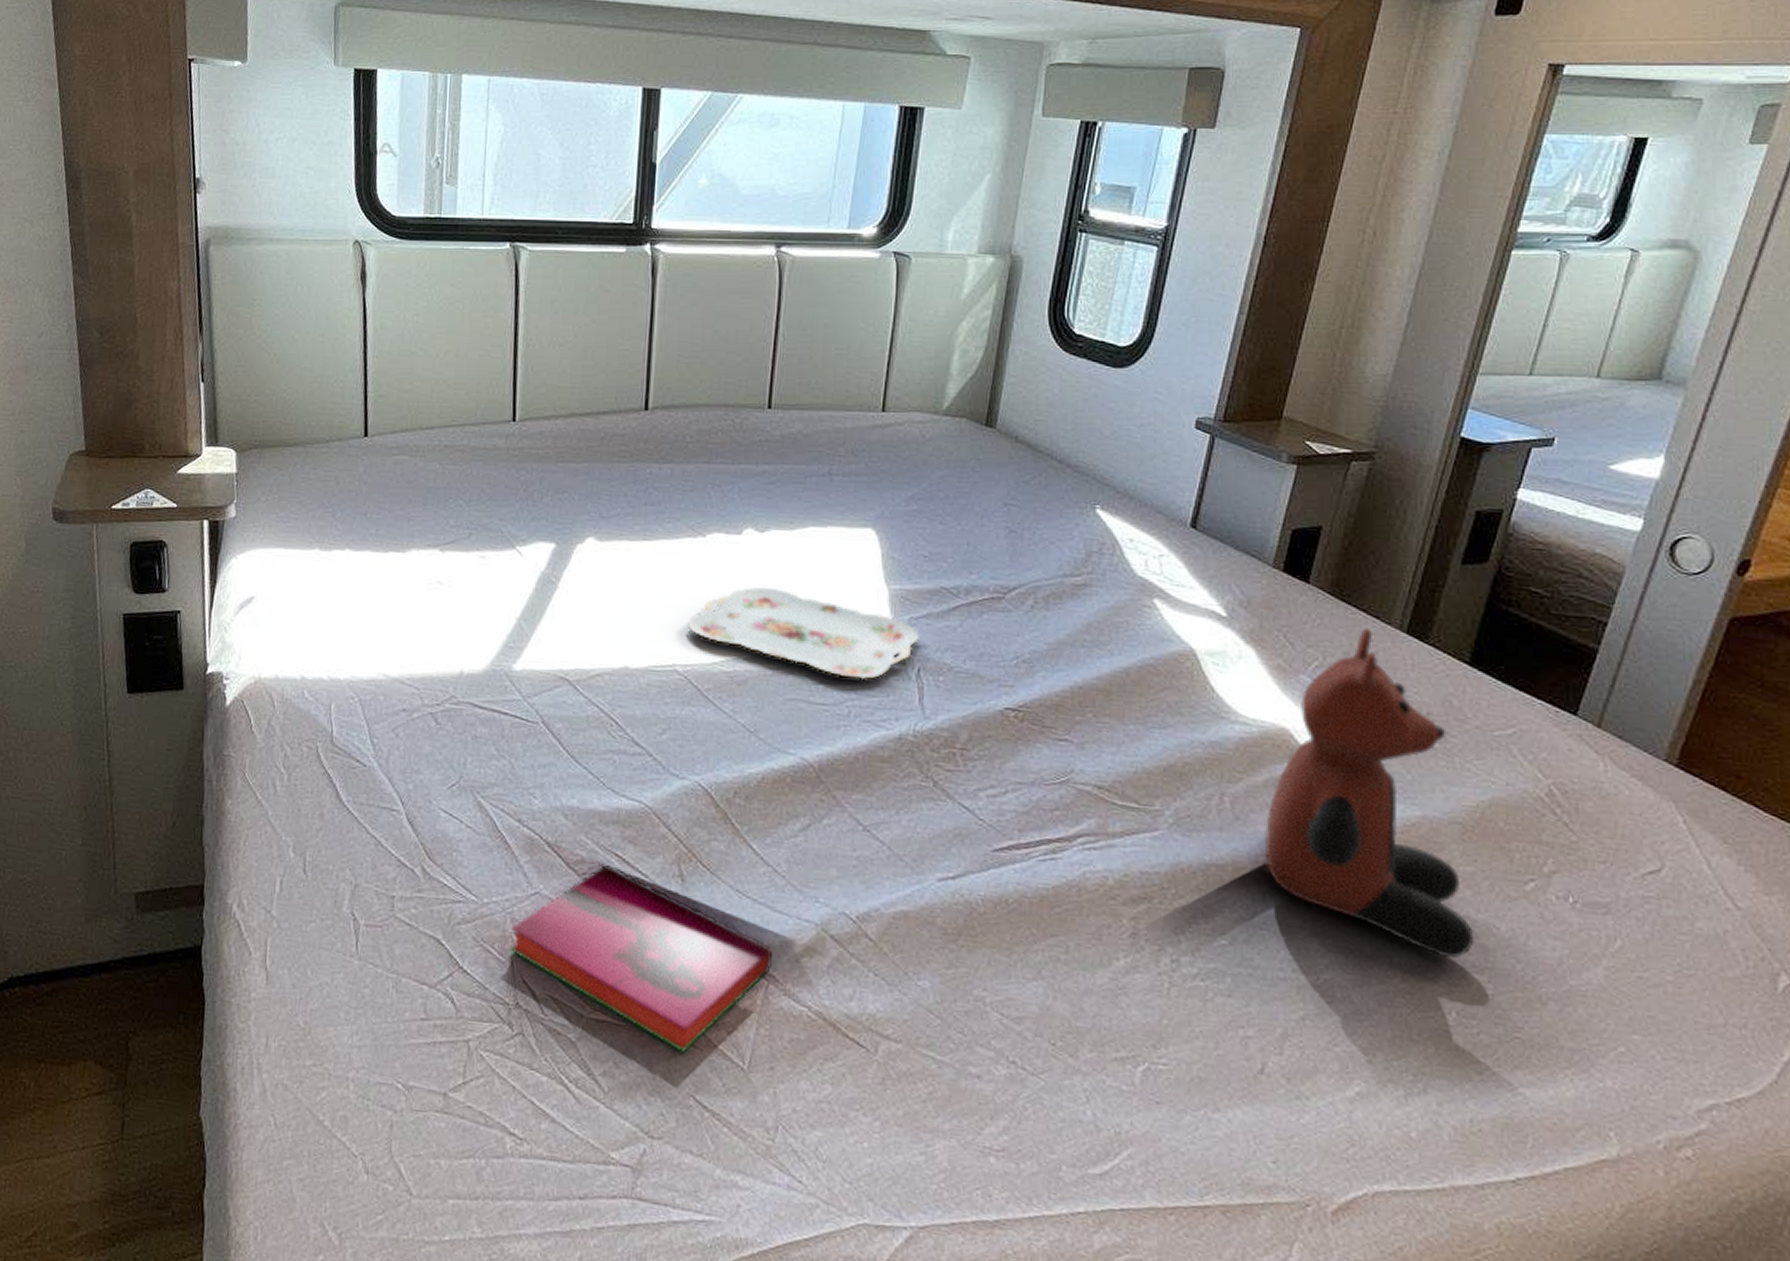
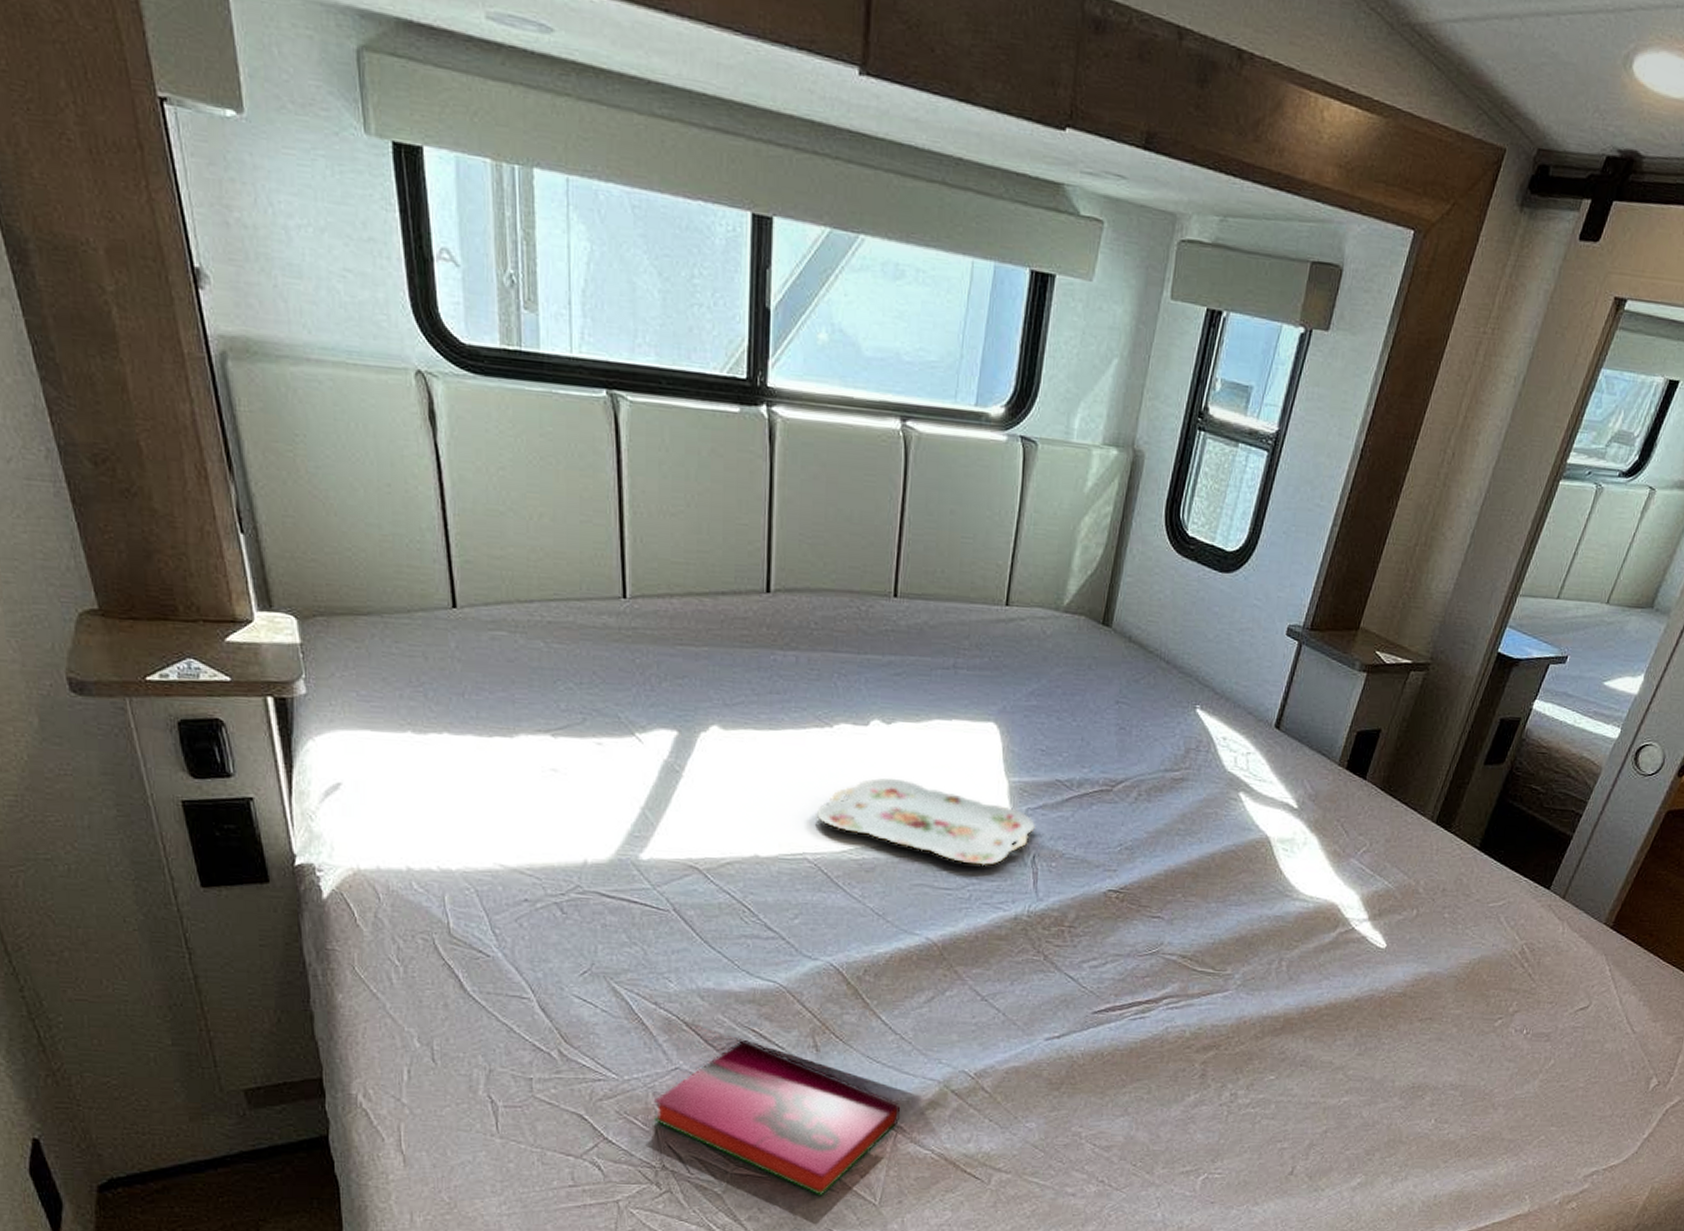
teddy bear: present [1264,627,1475,959] -> none [1308,818,1455,1080]

